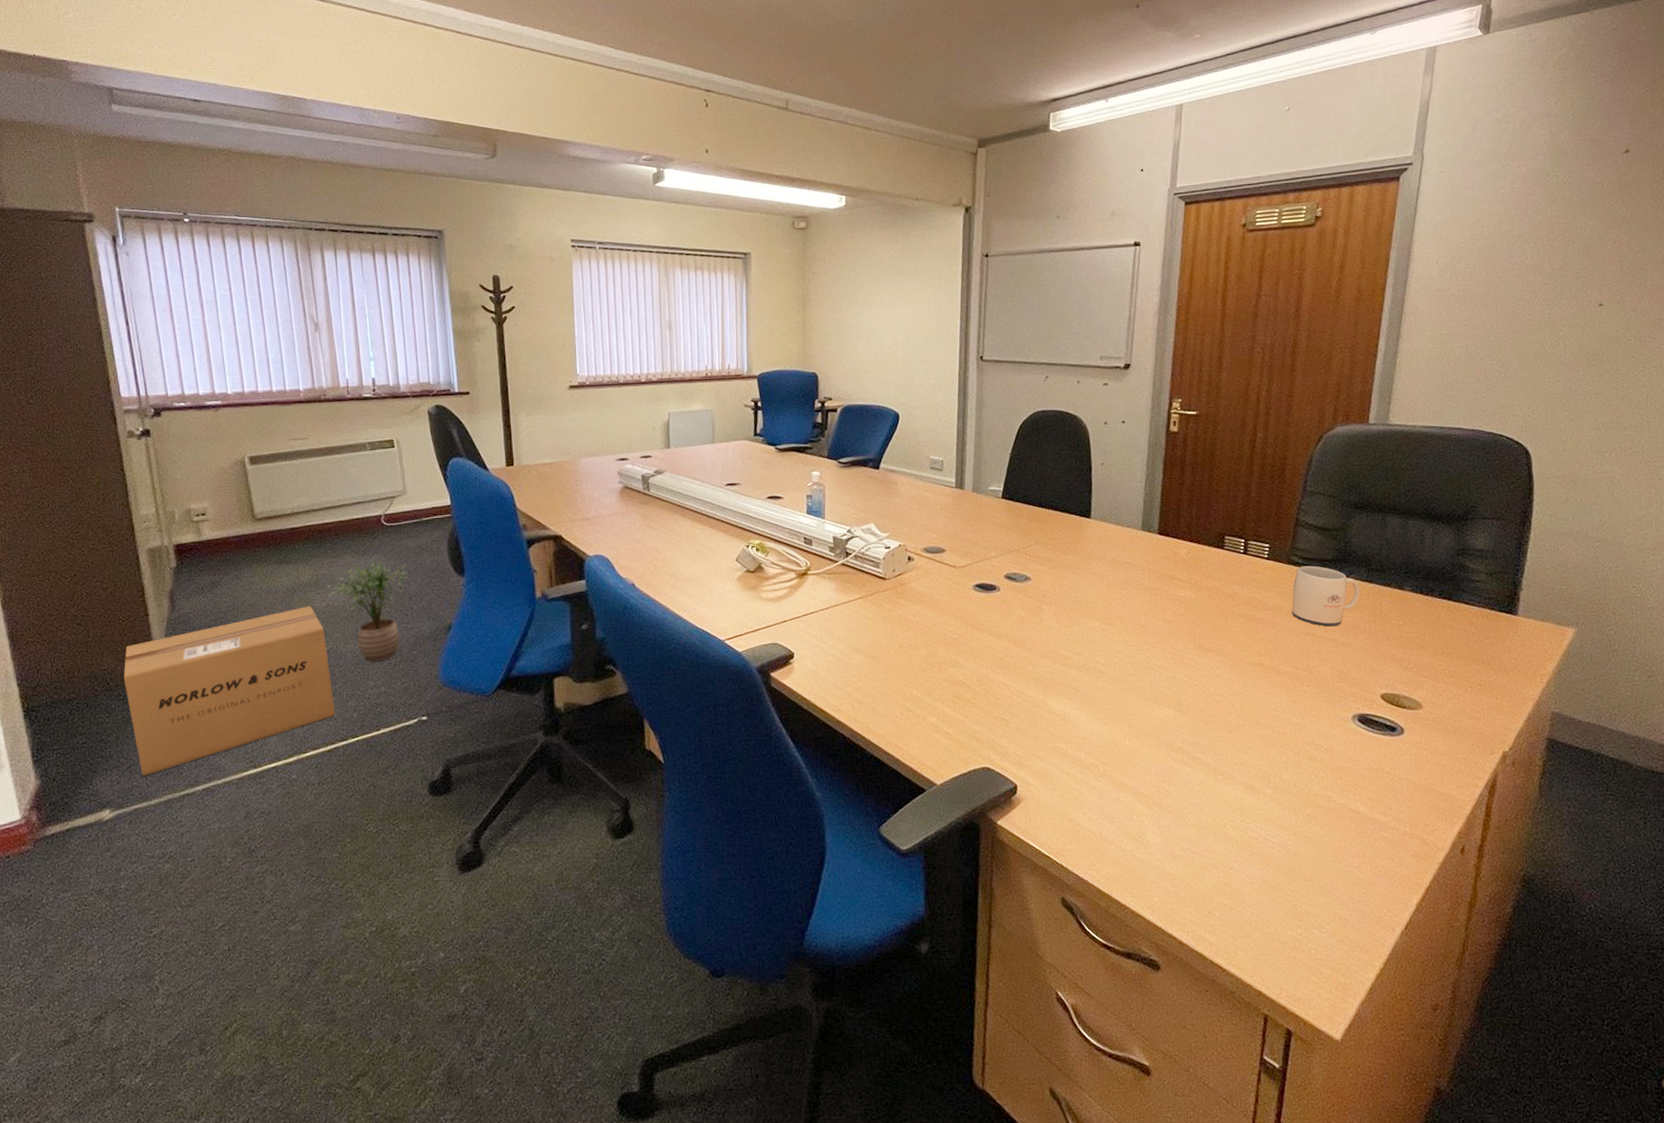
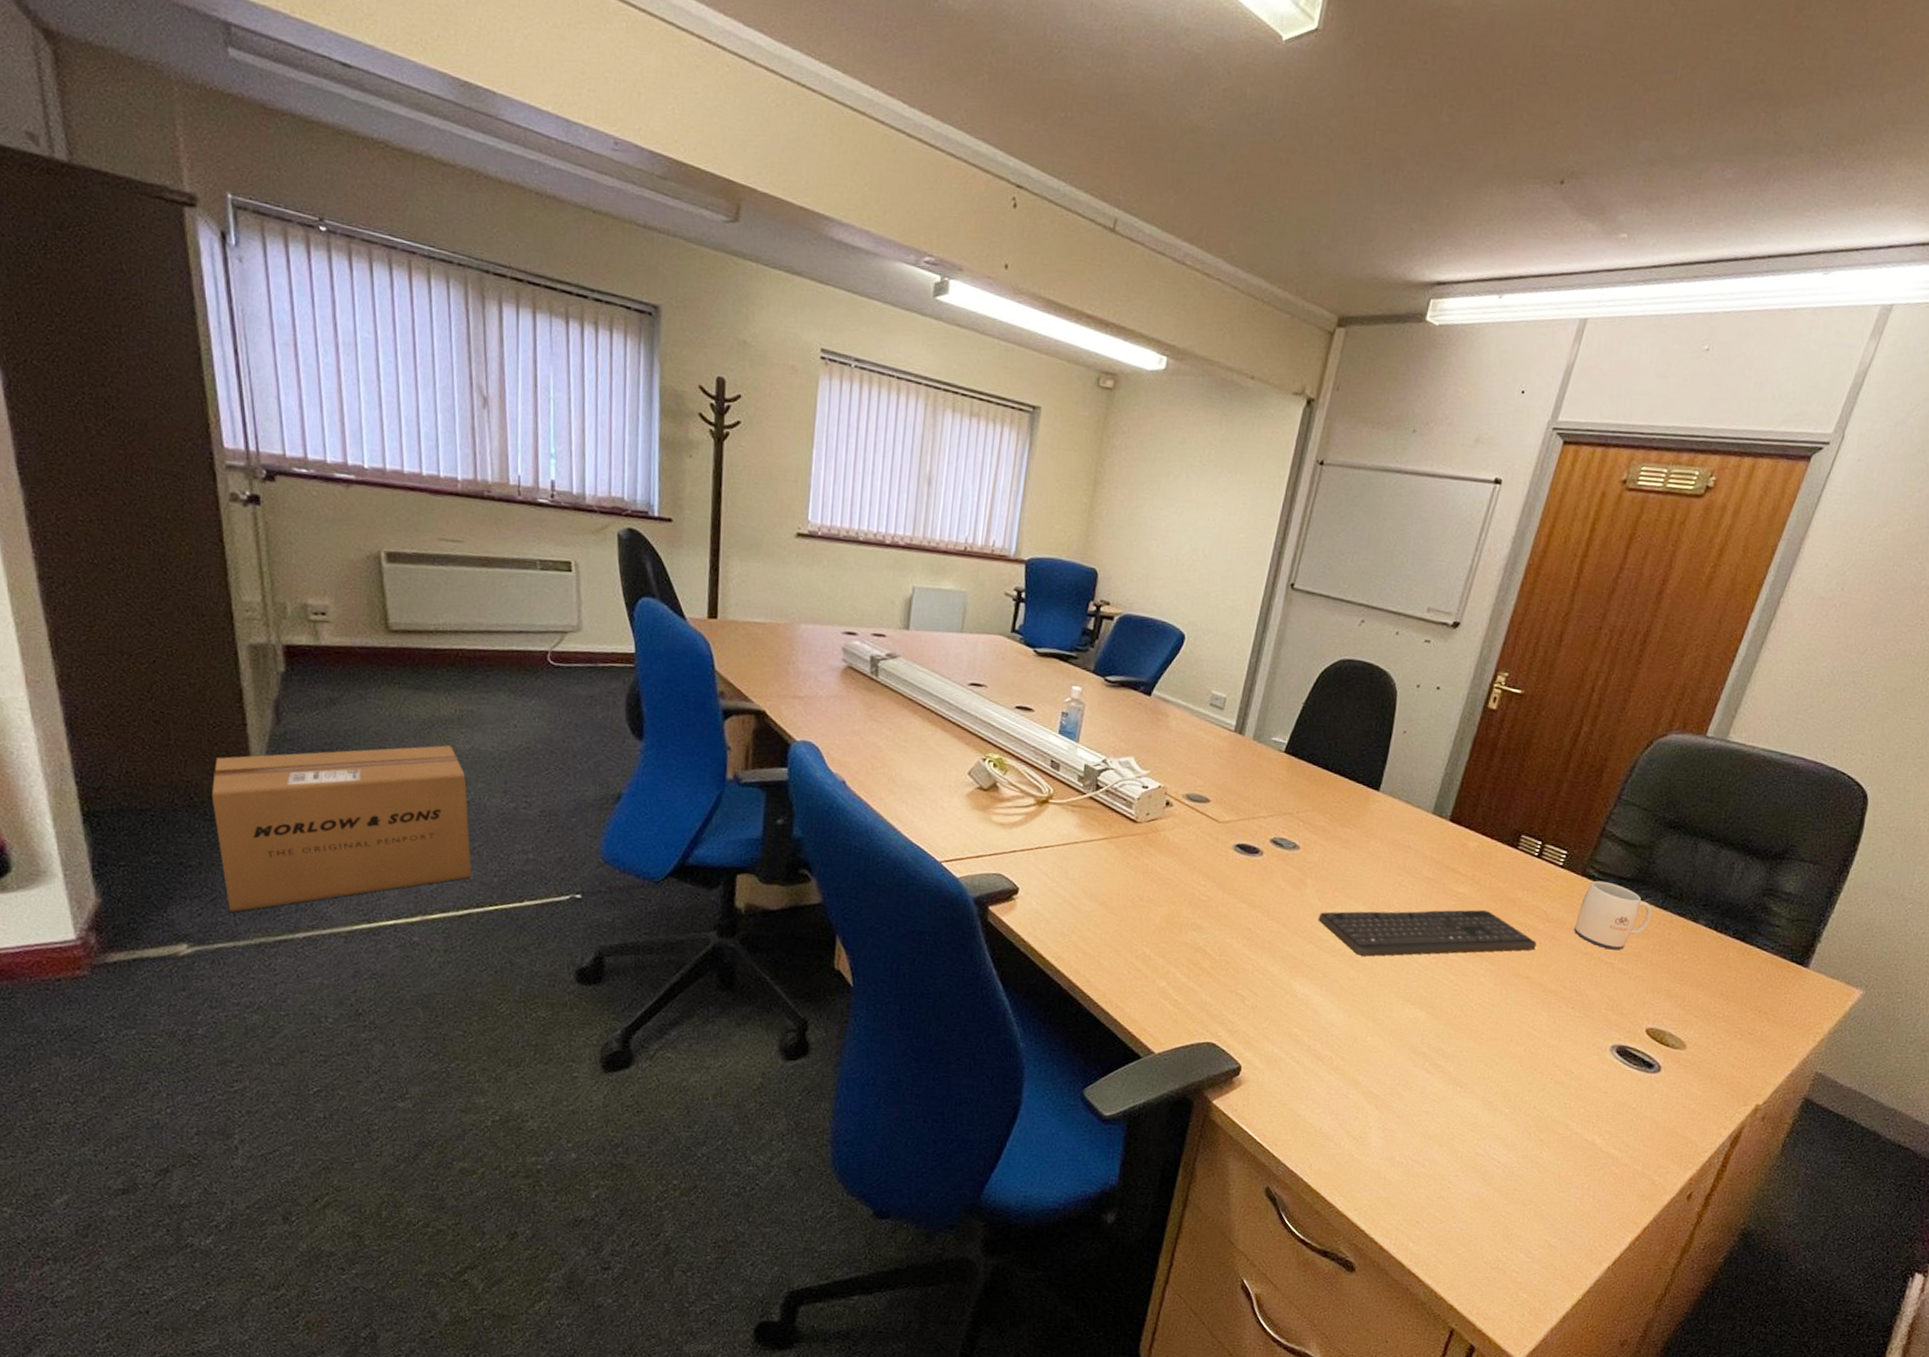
potted plant: present [326,563,409,662] -> none [471,706,576,823]
computer keyboard: none [1059,608,1261,667] -> present [1318,909,1537,957]

